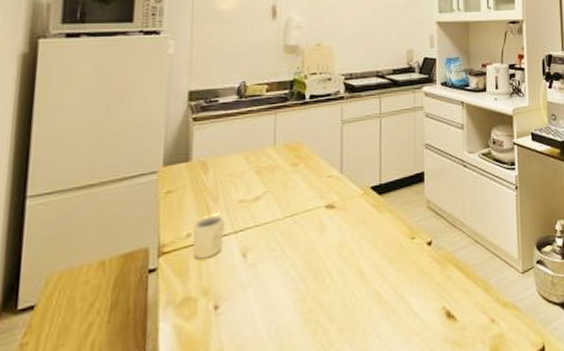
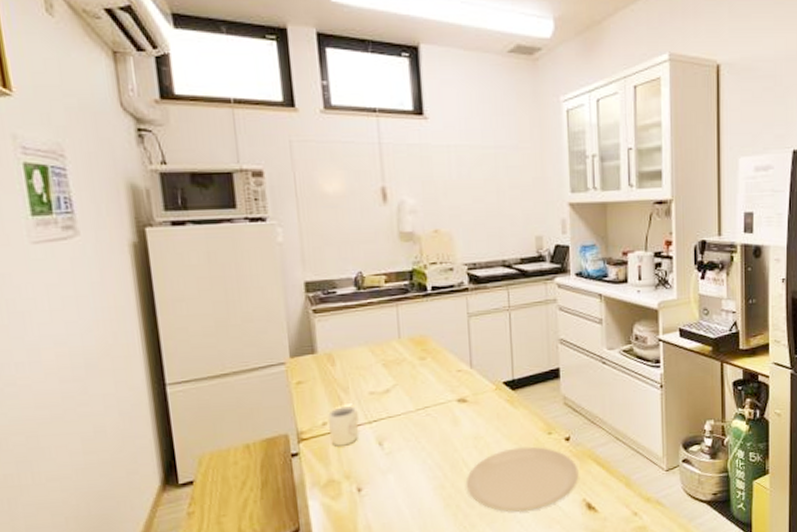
plate: none [329,252,439,325] -> present [467,446,579,513]

